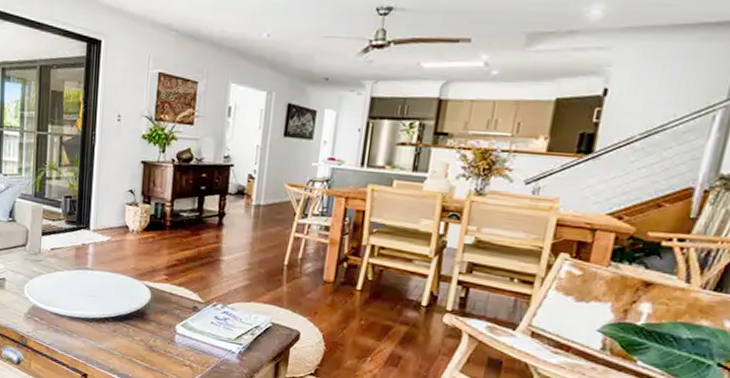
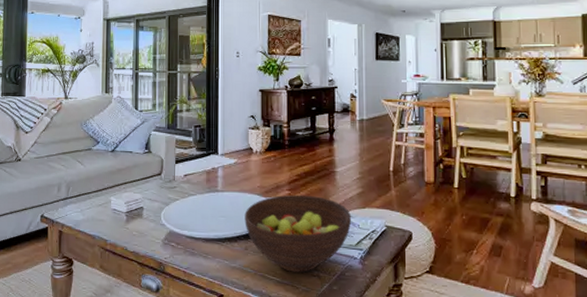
fruit bowl: none [114,280,234,361] -> present [244,194,352,273]

